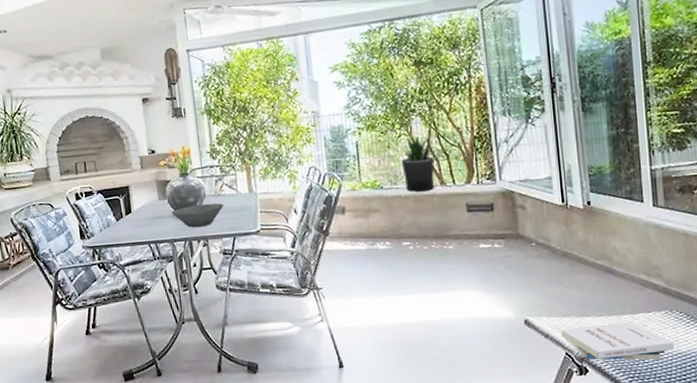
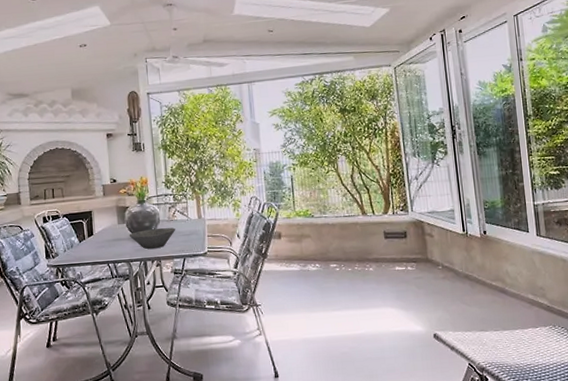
planter: present [401,134,435,192] -> none [329,170,358,221]
books: present [561,322,675,360] -> none [465,336,558,370]

